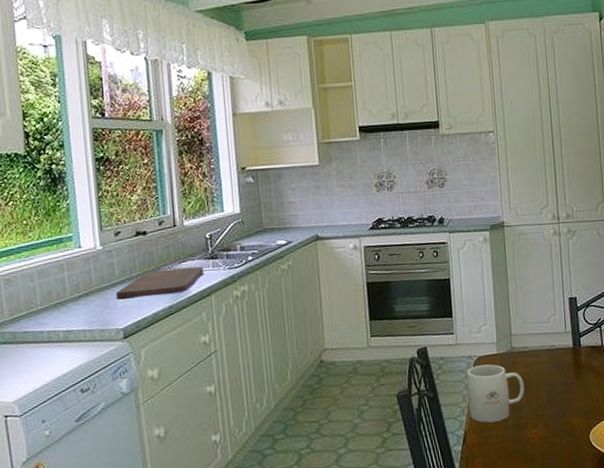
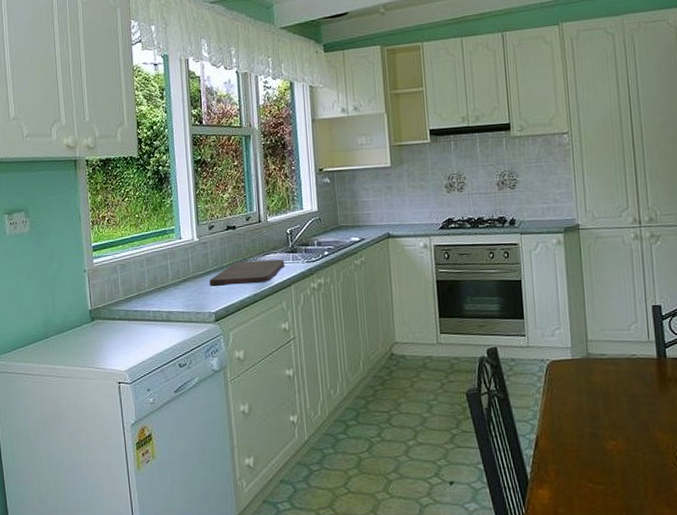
mug: present [466,364,525,423] -> none [538,369,603,429]

